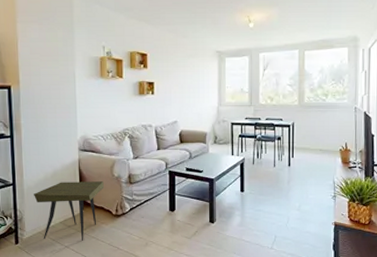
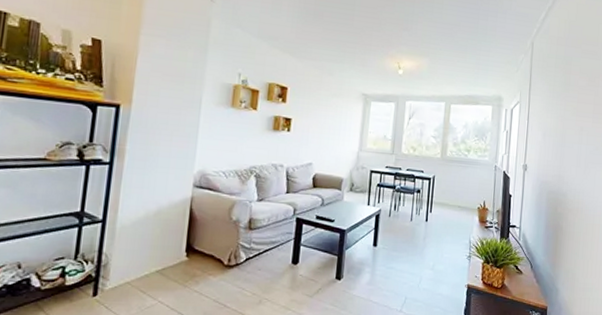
side table: present [34,181,104,241] -> none [128,222,218,295]

